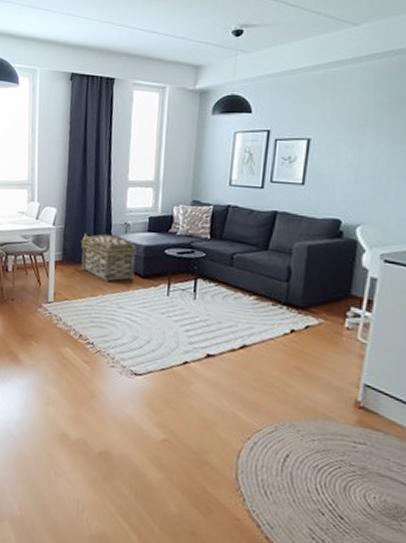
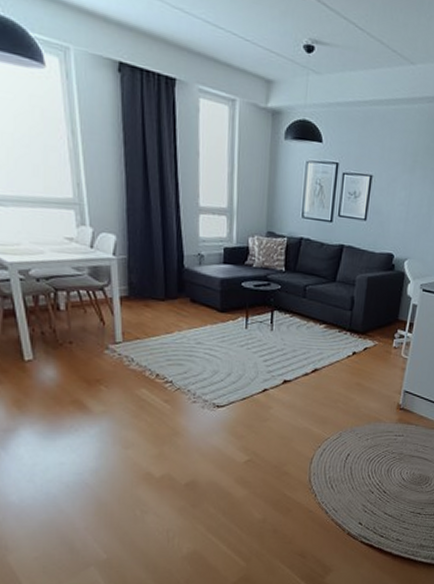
basket: present [81,233,137,283] -> none [149,265,213,319]

